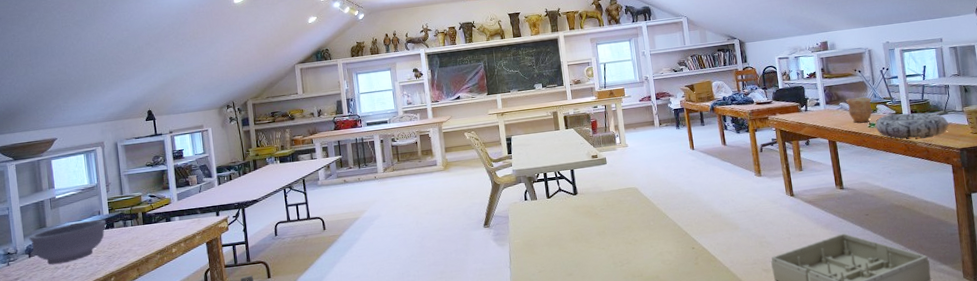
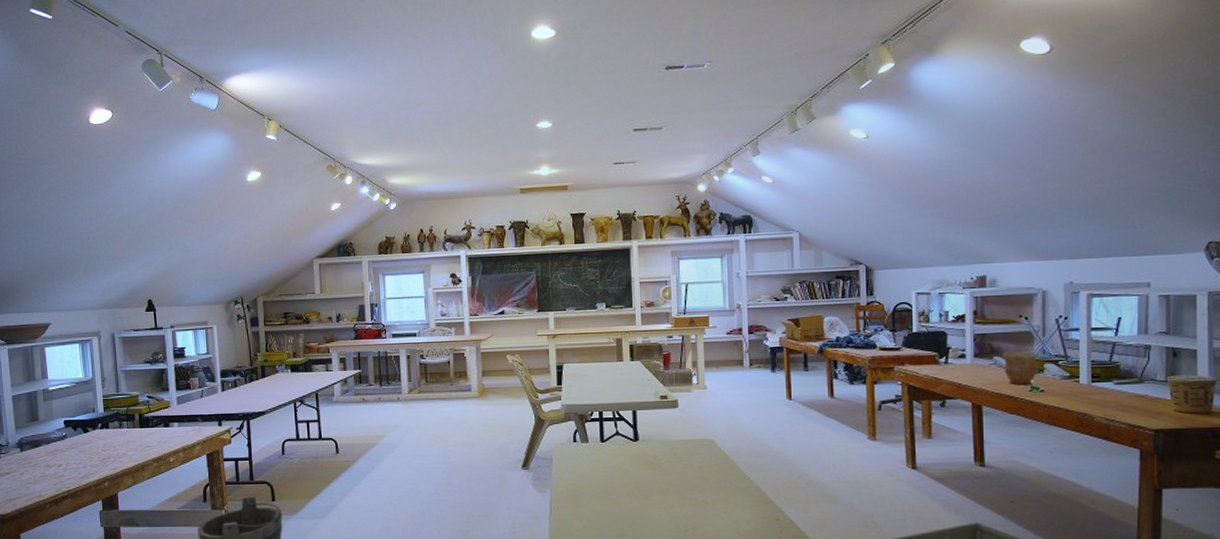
ceramic bowl: present [29,219,107,265] -> none [21,417,101,462]
ceramic bowl: present [875,113,949,139] -> none [1039,377,1143,412]

